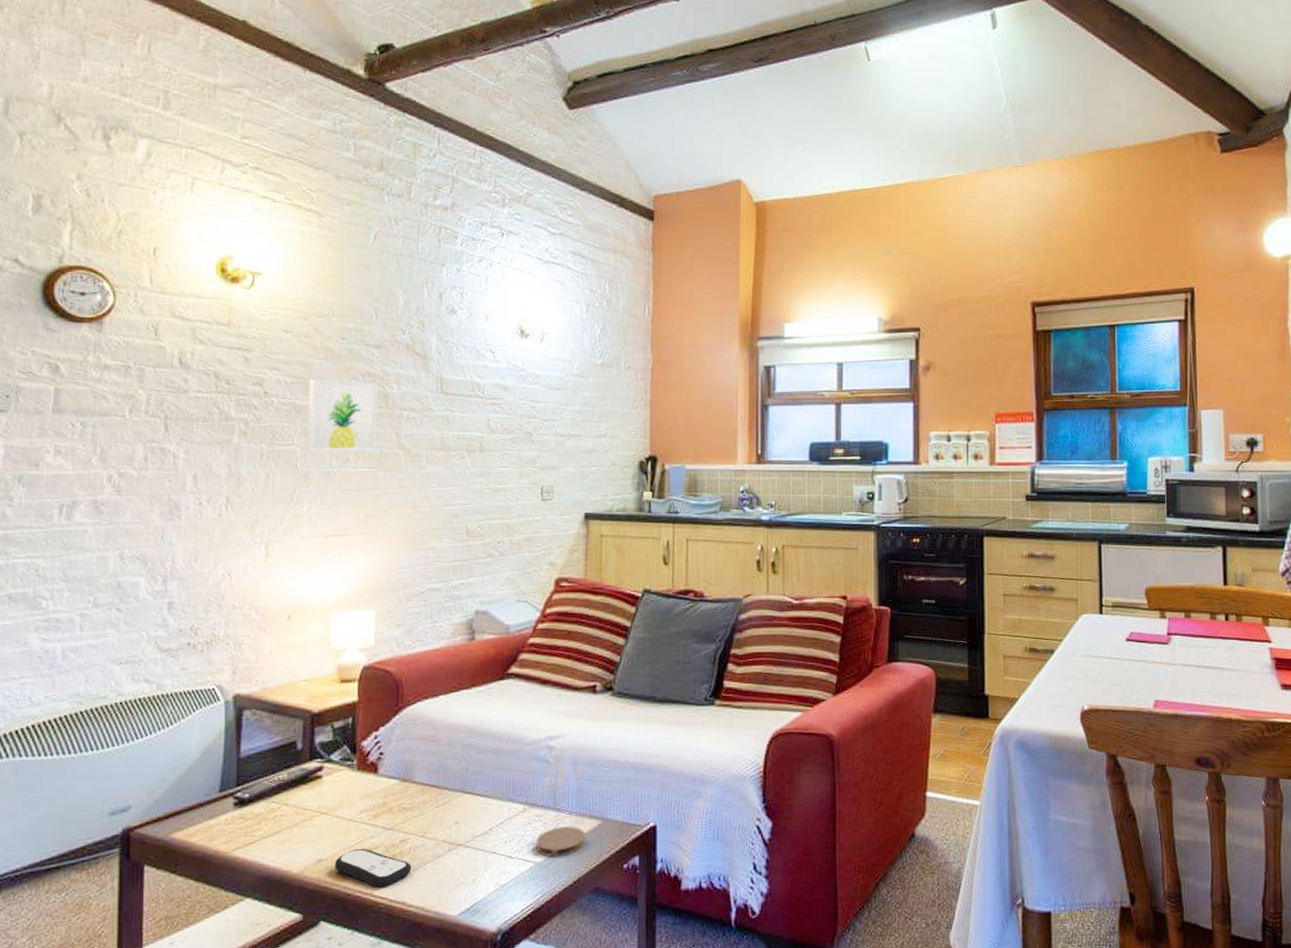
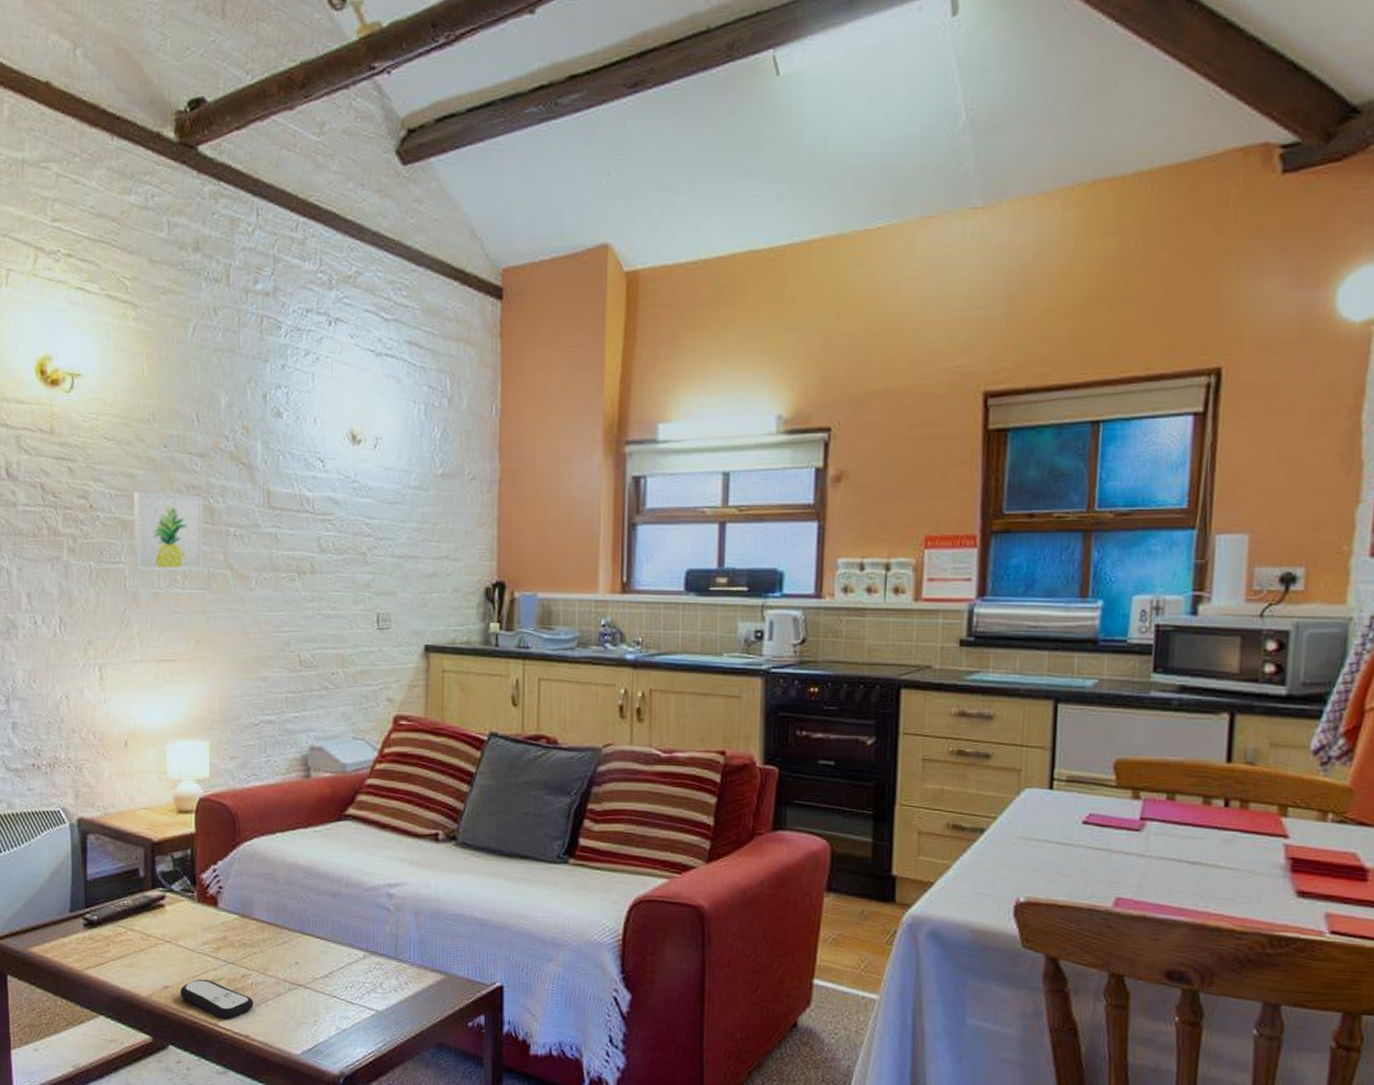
coaster: present [536,826,586,857] -> none [377,977,428,1007]

